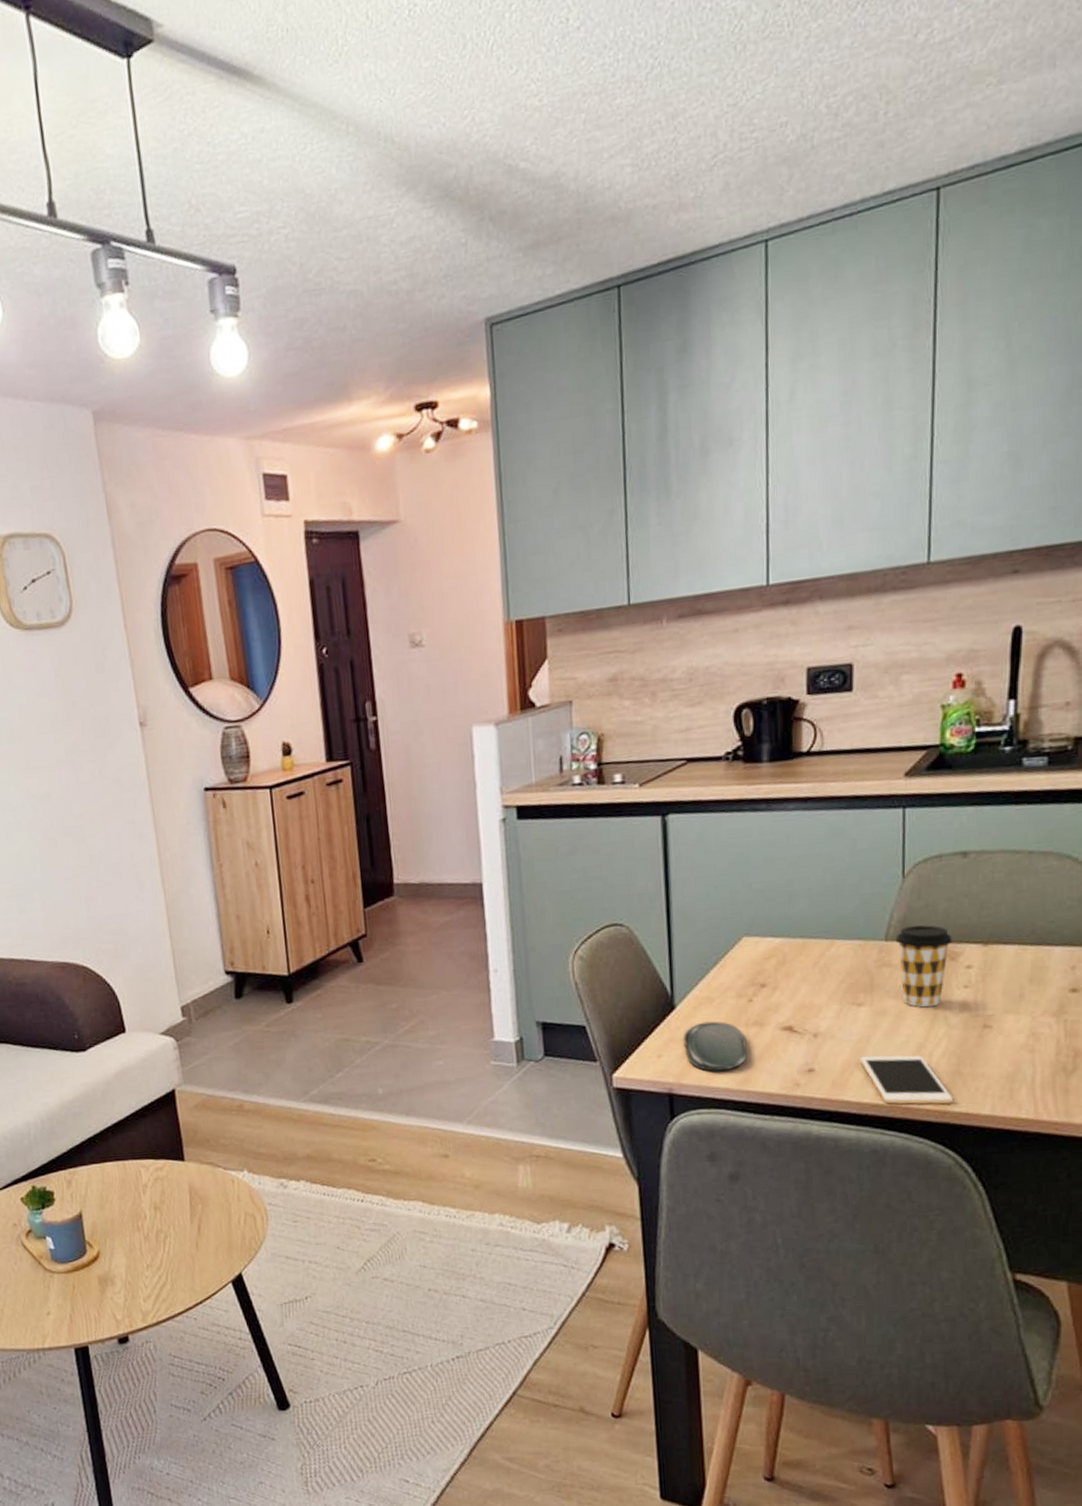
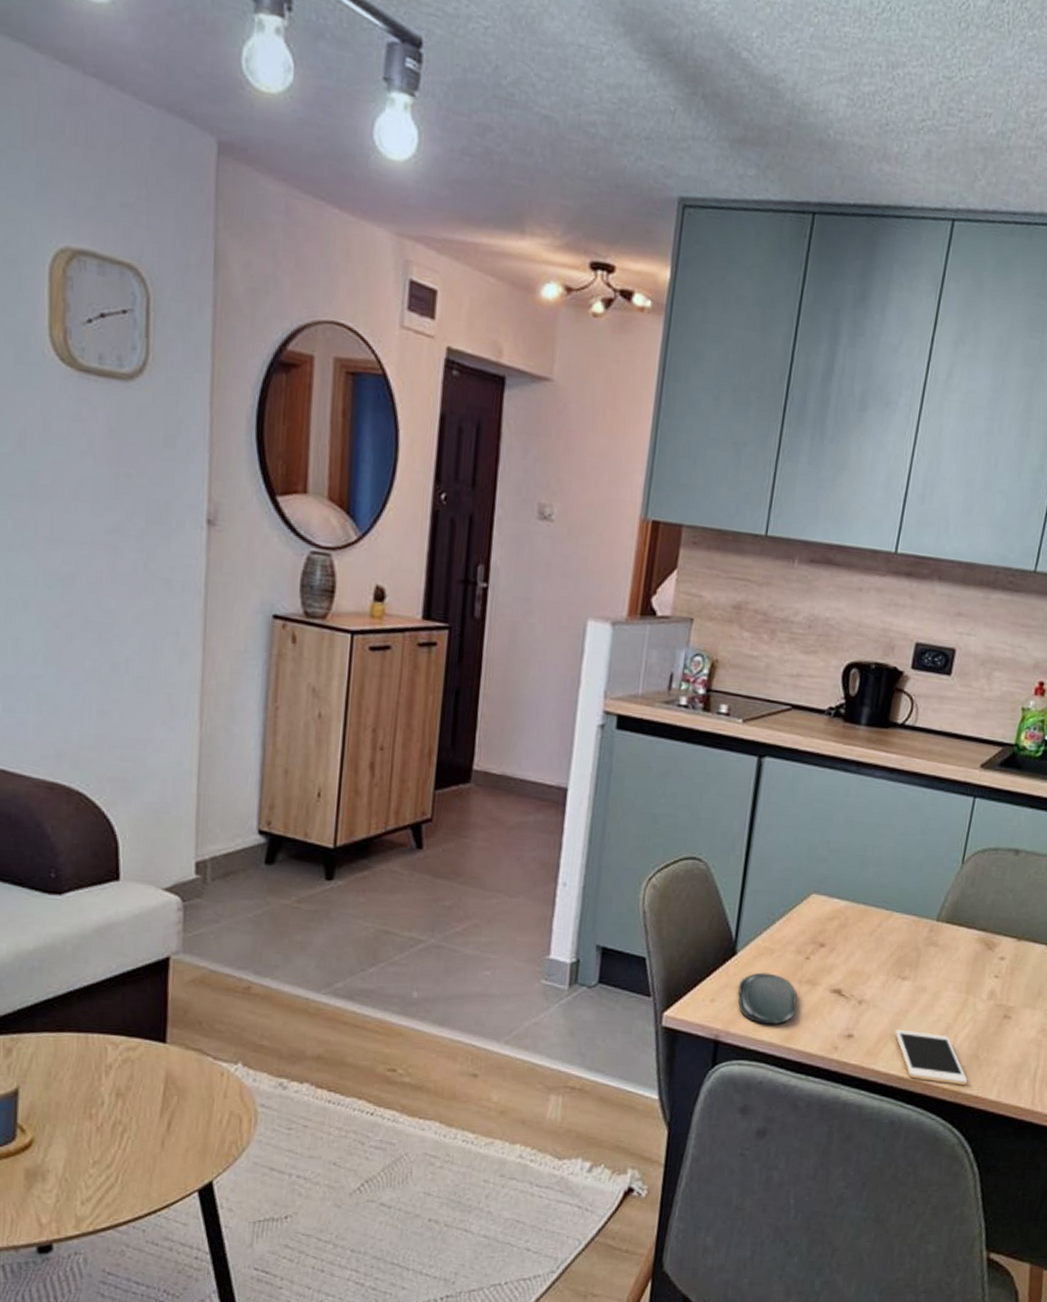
coffee cup: present [895,925,952,1008] -> none [942,911,994,991]

